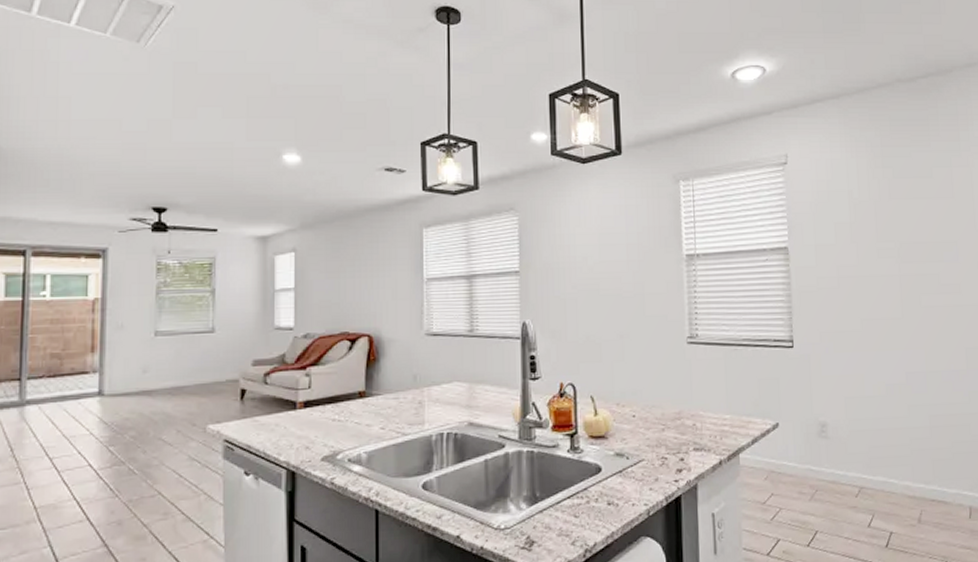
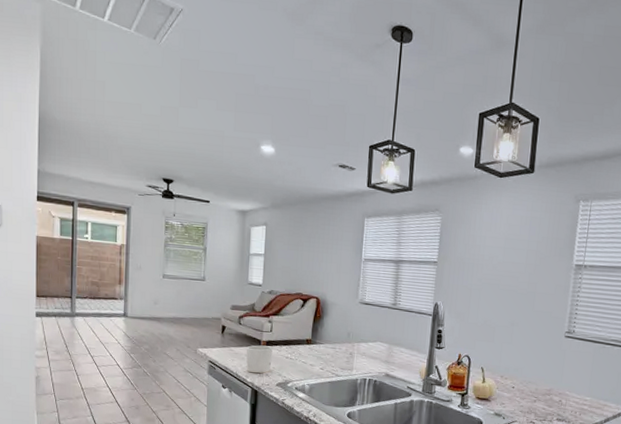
mug: none [277,408,313,448] -> present [246,345,273,374]

